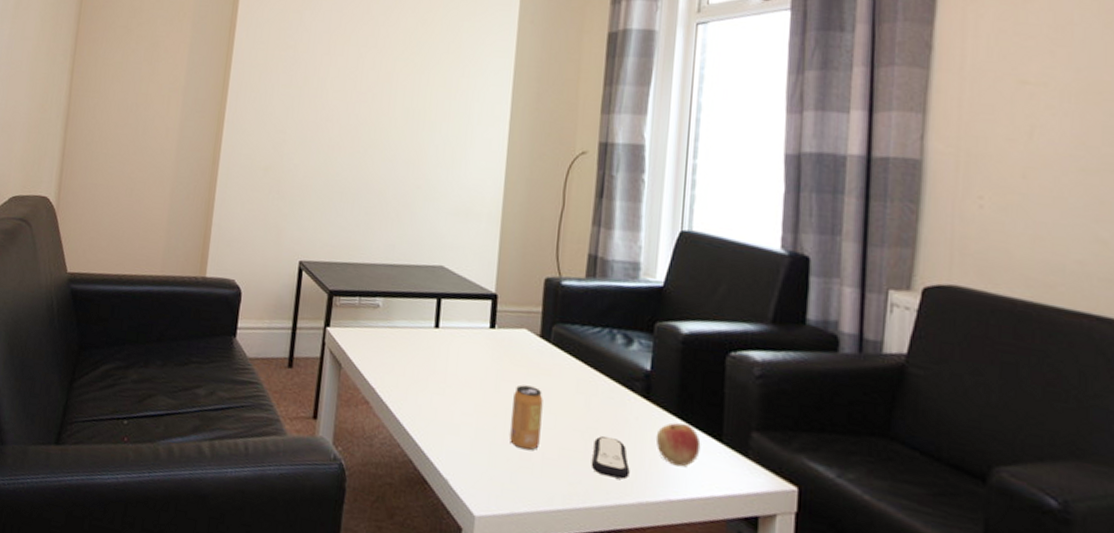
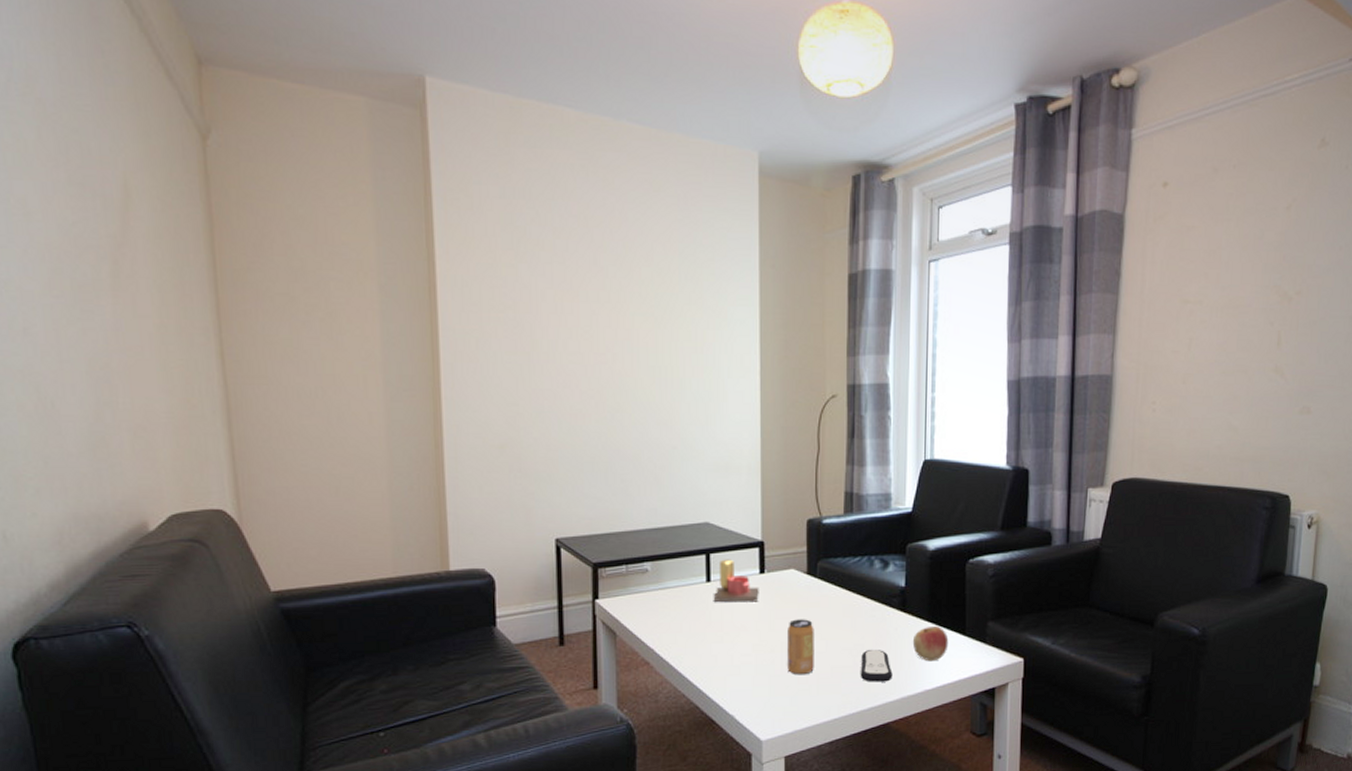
candle: none [439,306,488,358] -> present [713,559,759,603]

